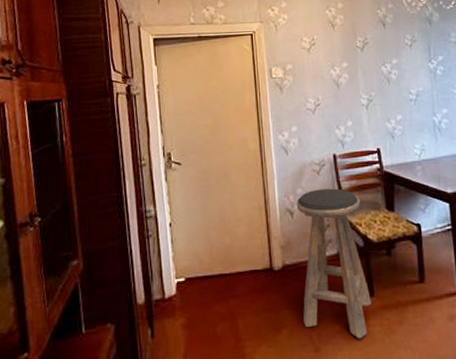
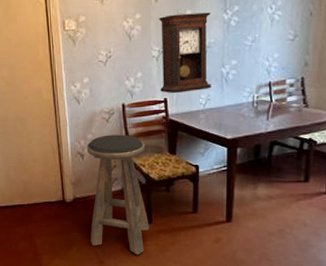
pendulum clock: none [365,62,425,144] -> present [158,12,211,94]

